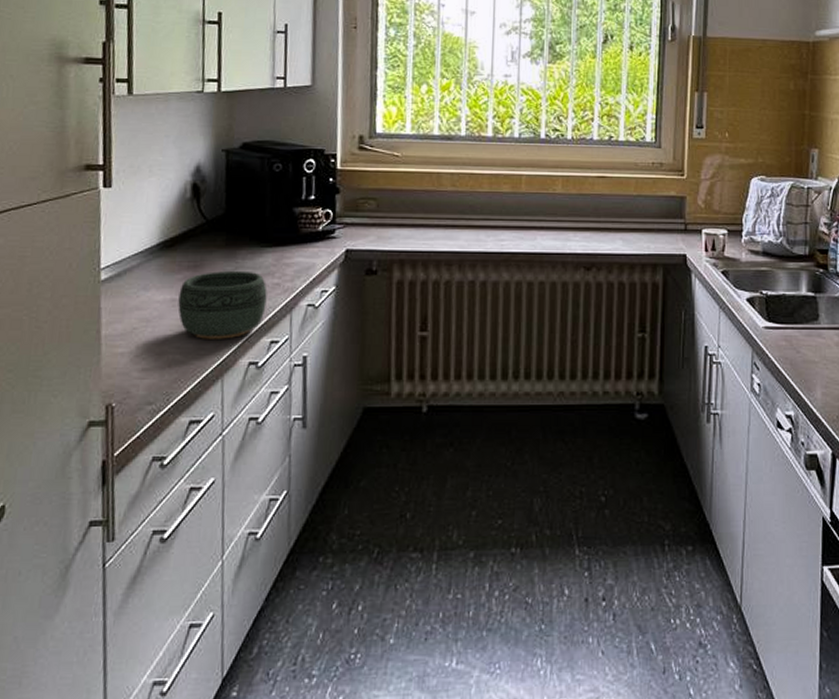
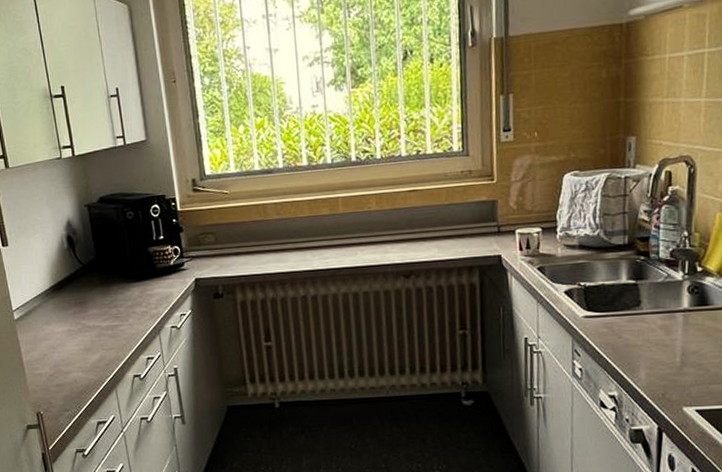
bowl: present [178,270,267,339] -> none [72,303,140,360]

